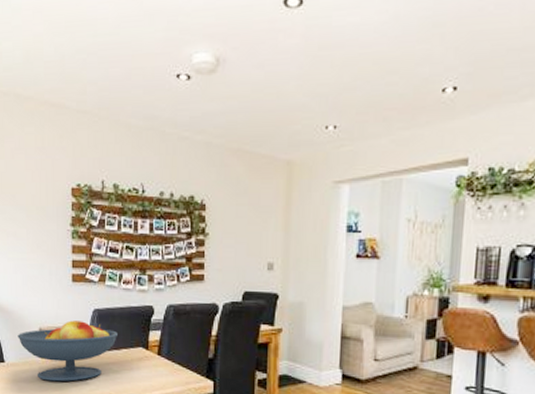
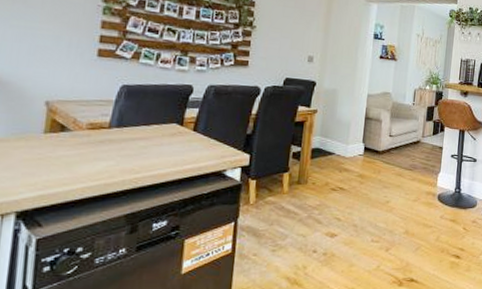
fruit bowl: present [17,320,119,382] -> none [12,95,150,159]

